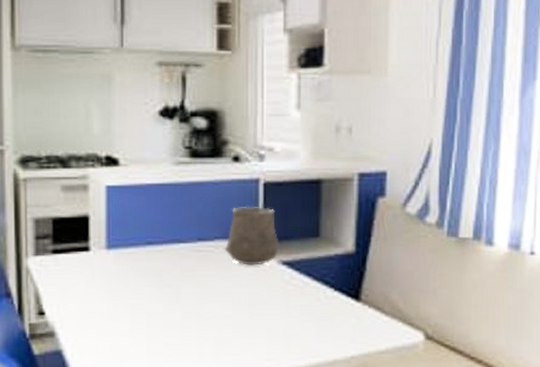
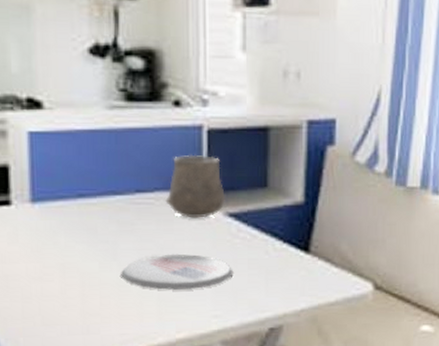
plate: none [183,300,286,332] -> present [121,255,234,290]

